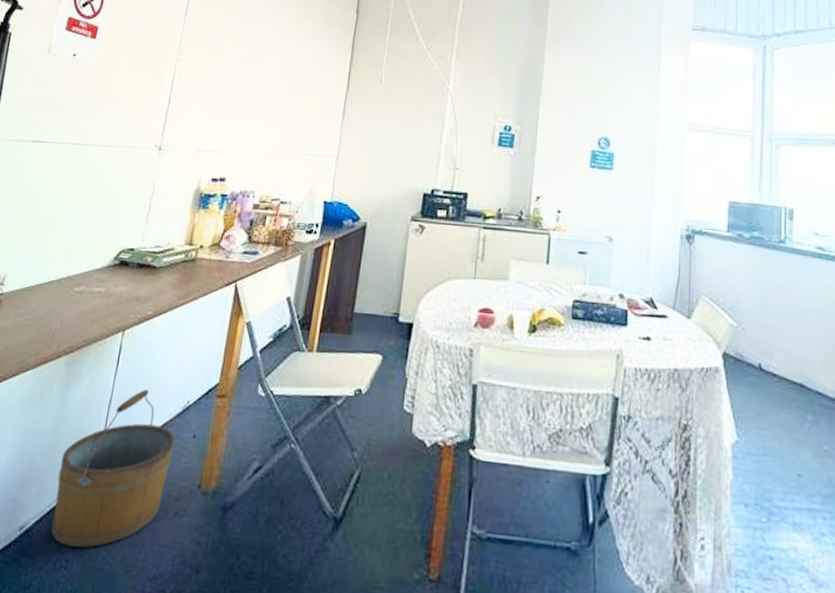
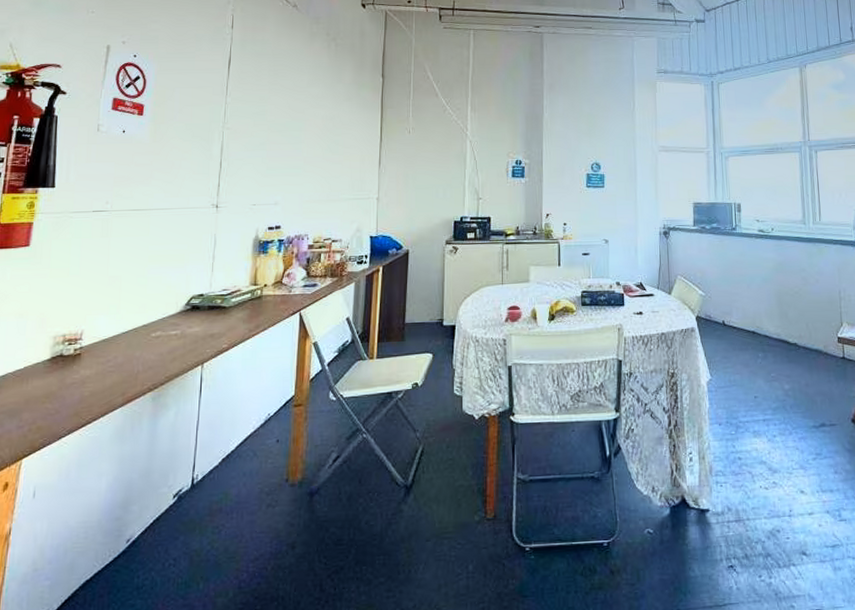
bucket: present [51,388,175,548] -> none [157,409,260,548]

